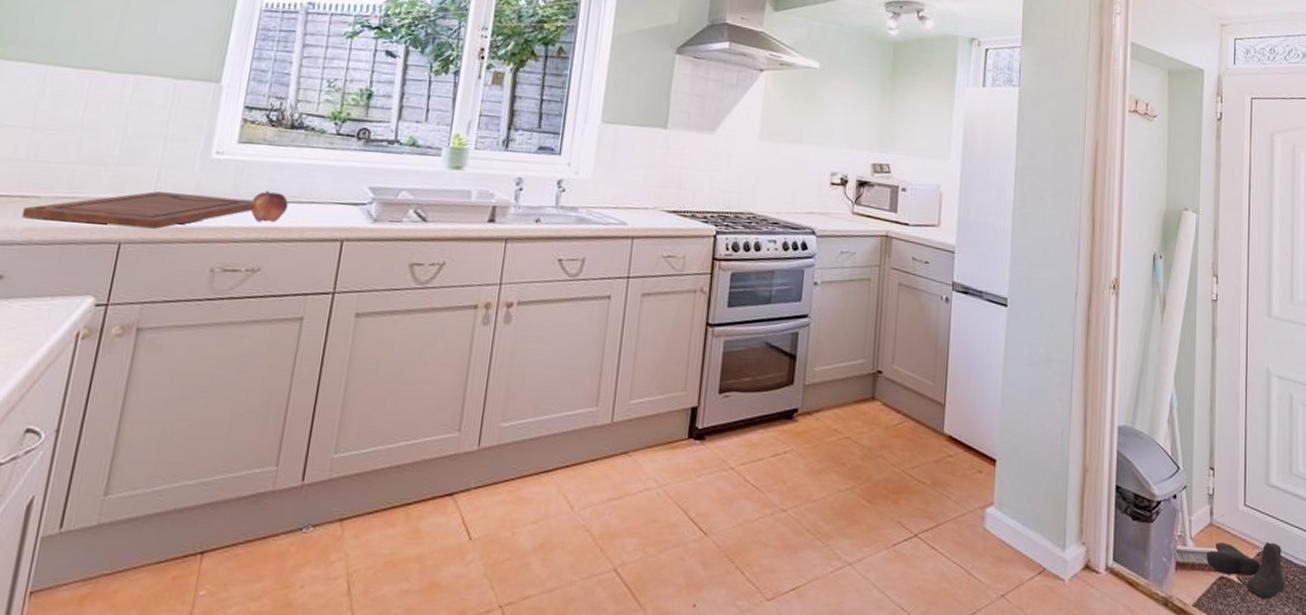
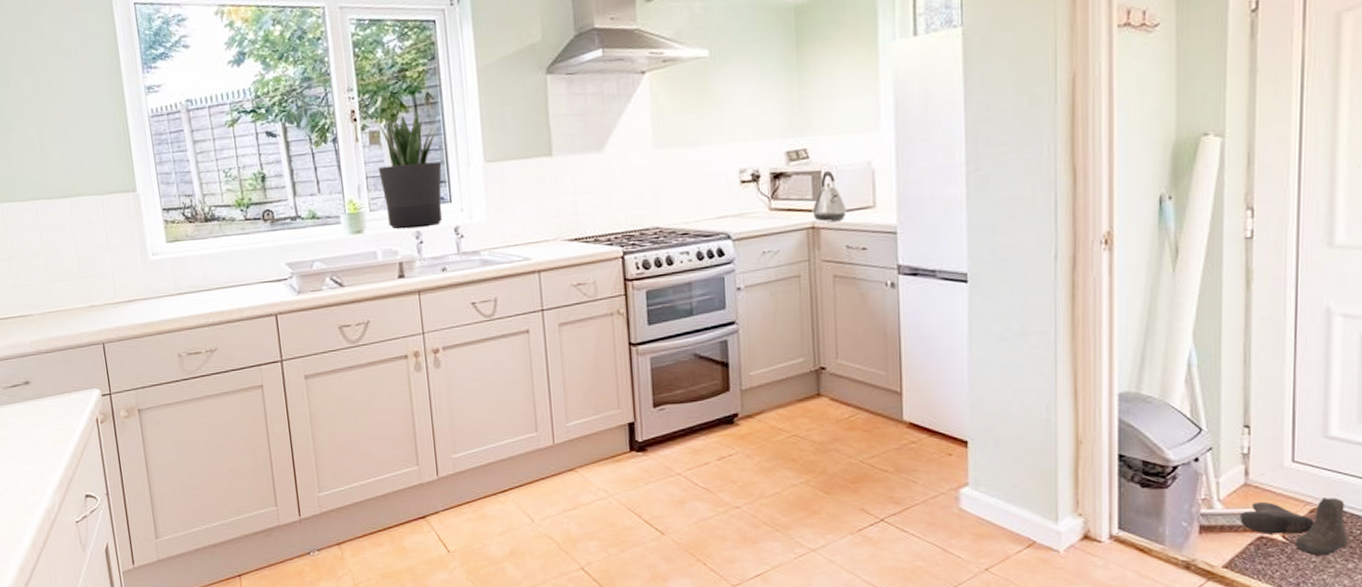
cutting board: present [21,191,254,229] -> none [24,291,195,333]
fruit: present [250,190,289,223] -> none [192,280,224,309]
planter: none [491,54,561,175] -> present [377,109,442,229]
kettle: none [887,187,917,233] -> present [812,171,847,222]

